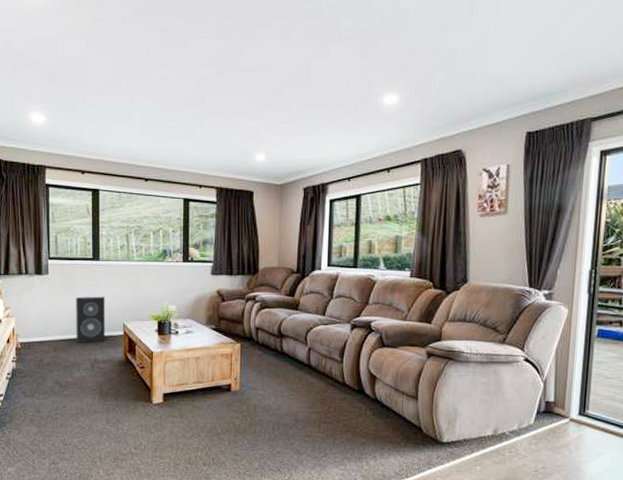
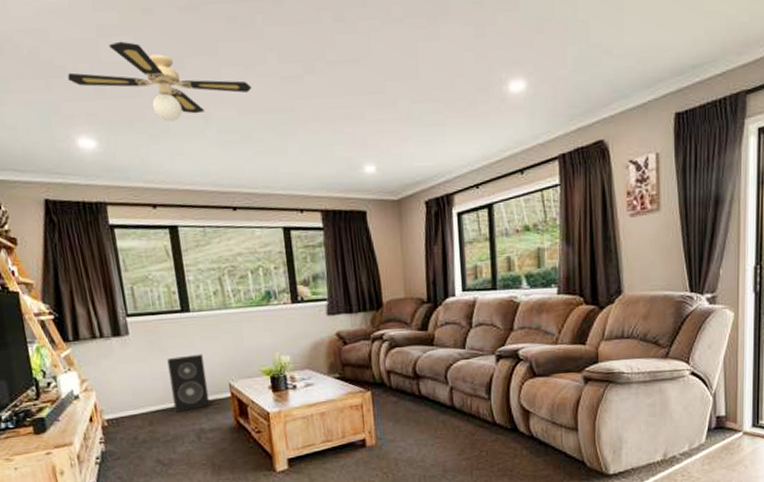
ceiling fan: none [31,41,173,107] -> present [67,41,252,122]

